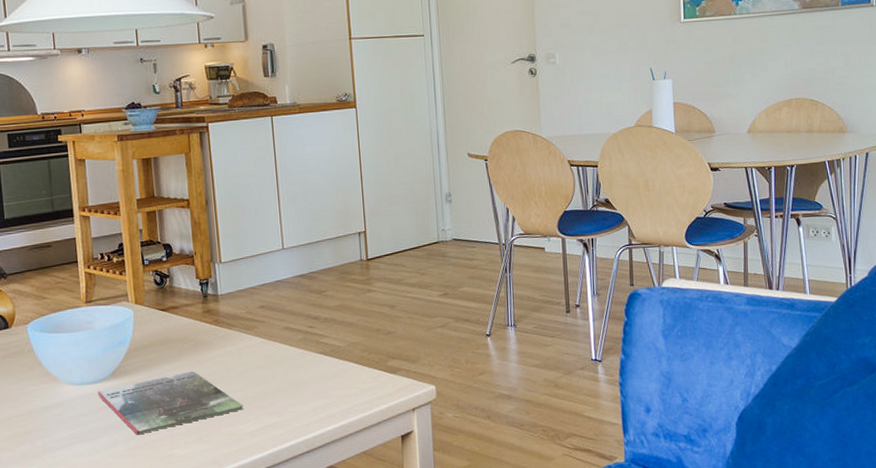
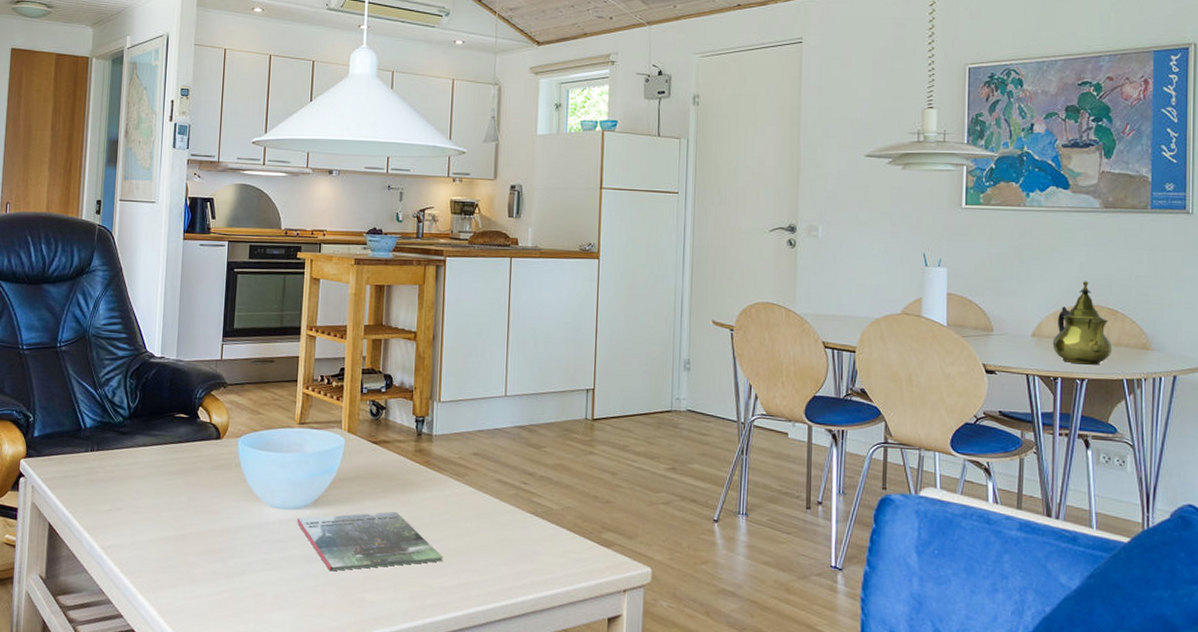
teapot: none [765,77,816,153] -> present [1052,281,1113,365]

